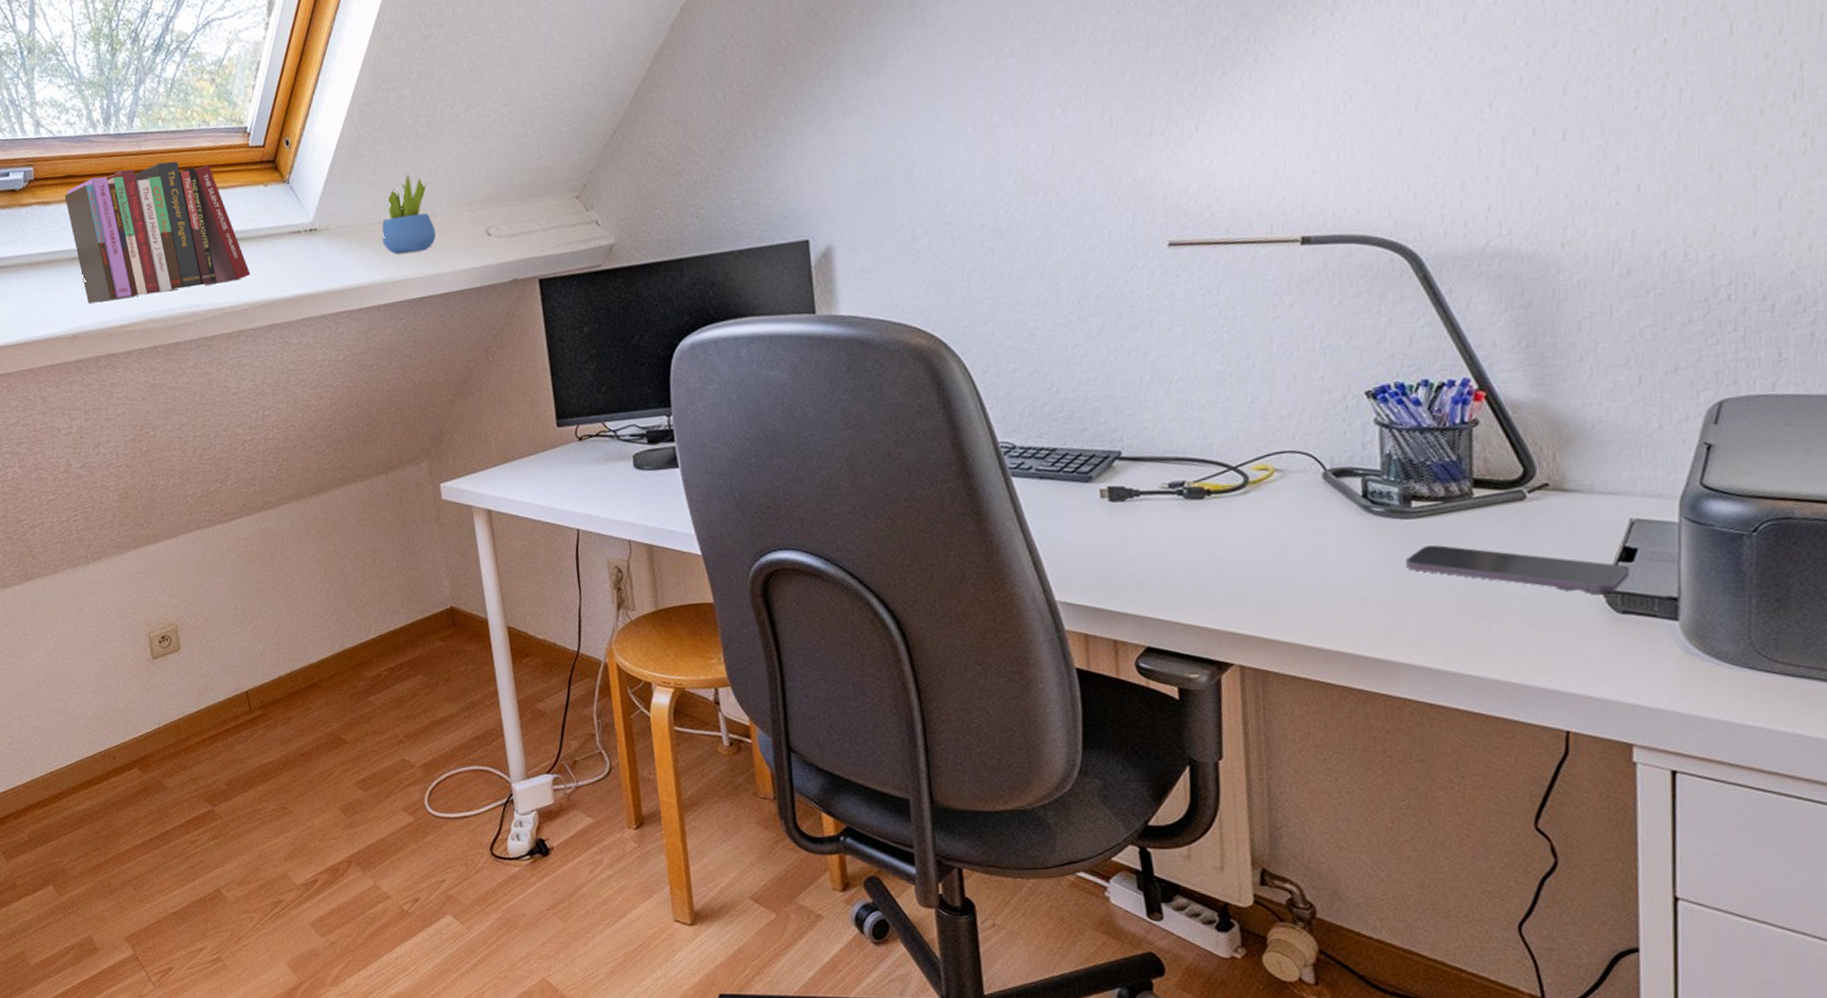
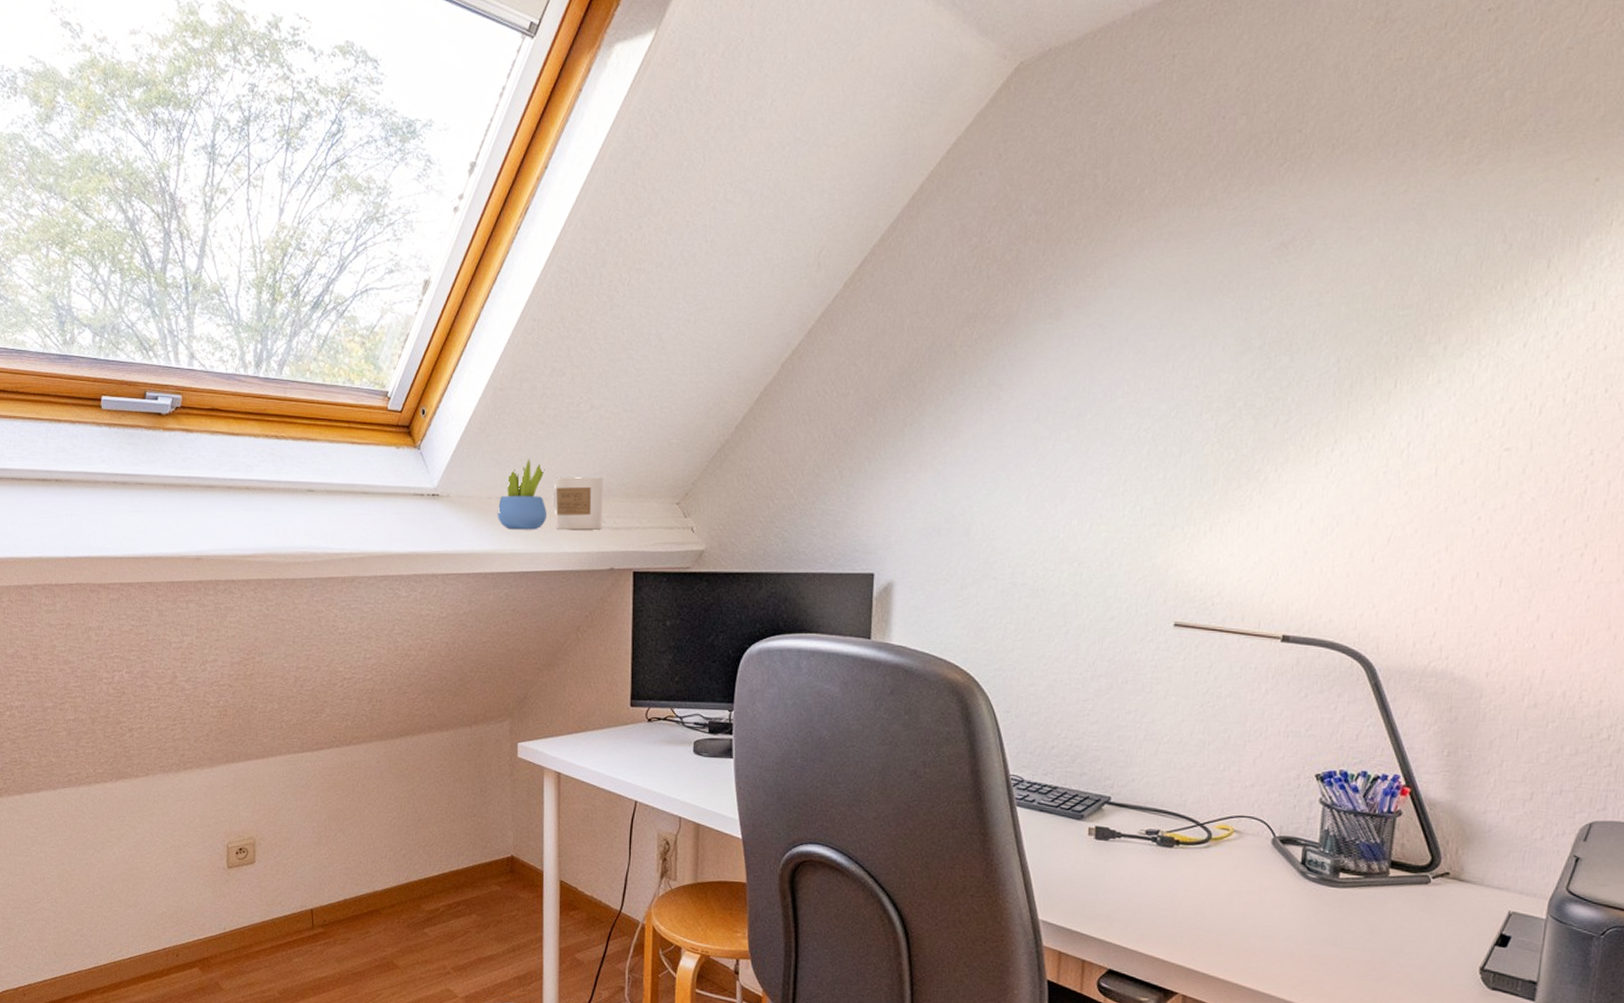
books: present [64,161,251,304] -> none [207,411,372,531]
candle: none [437,182,498,247] -> present [553,477,604,530]
smartphone: present [1405,545,1631,595] -> none [1327,912,1503,972]

